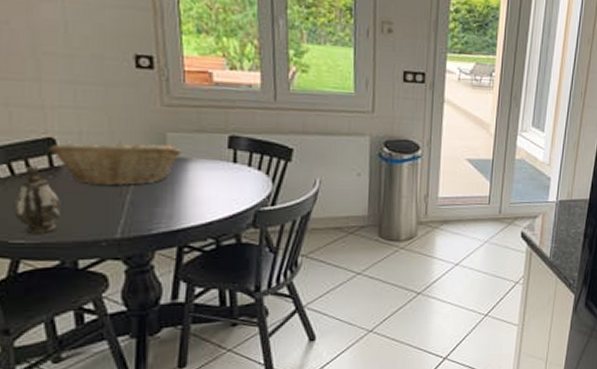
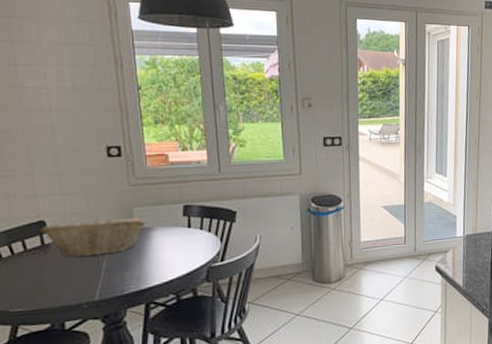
teapot: present [15,165,63,235] -> none [14,245,52,304]

